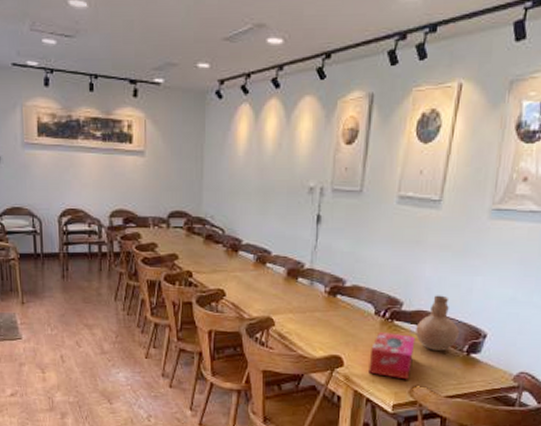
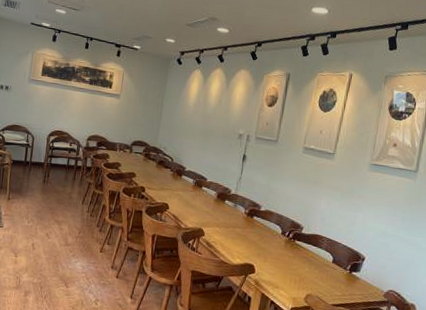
tissue box: present [368,332,416,380] -> none [274,248,311,289]
vase: present [416,295,459,351] -> none [311,224,344,268]

